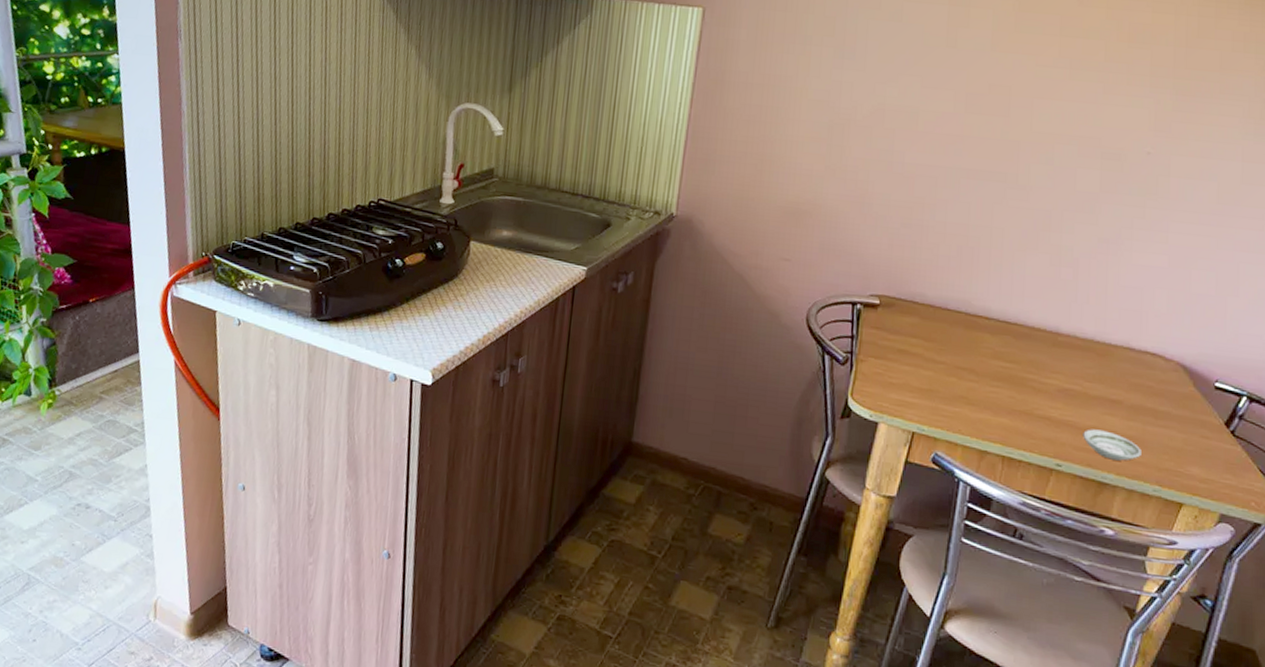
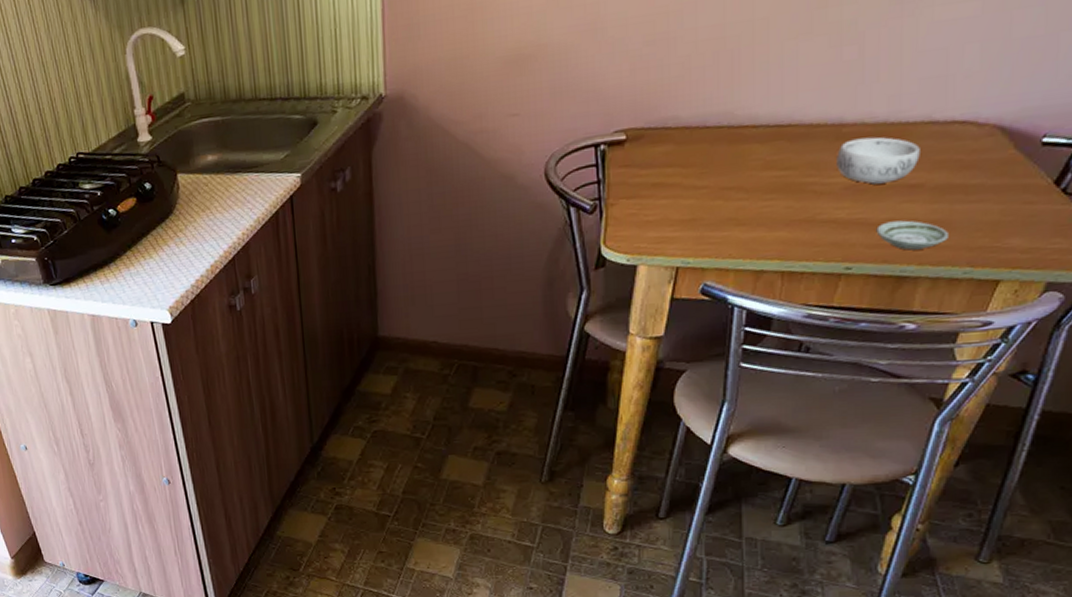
decorative bowl: none [1052,348,1120,394] -> present [837,136,920,185]

